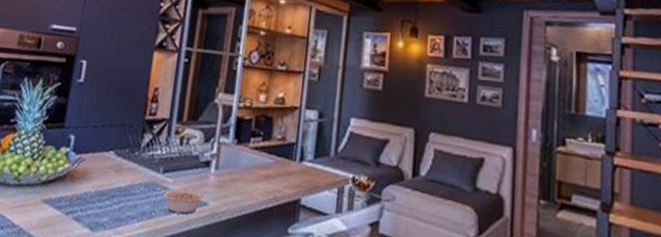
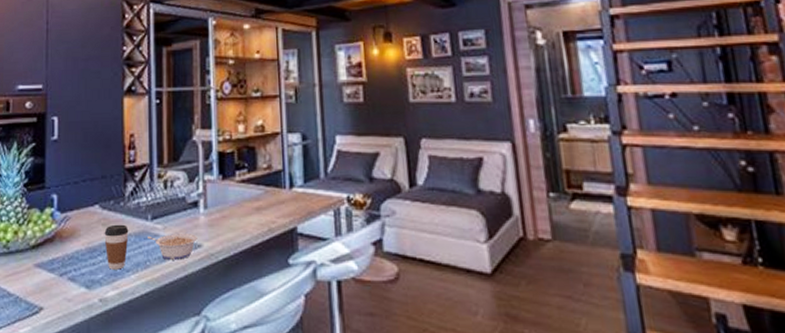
coffee cup: none [113,172,140,216] -> present [104,224,129,270]

